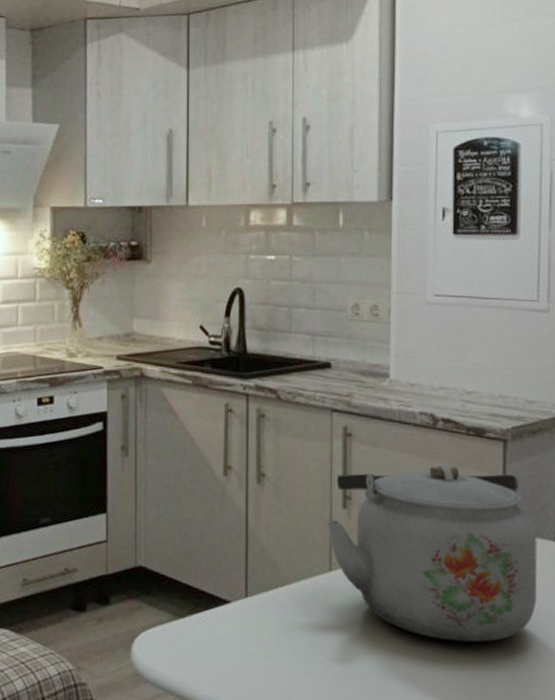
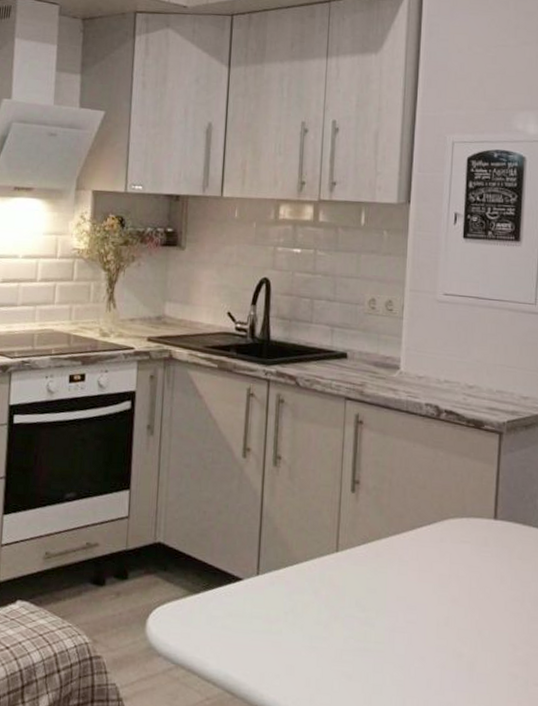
kettle: present [327,464,538,643] -> none [336,453,525,623]

